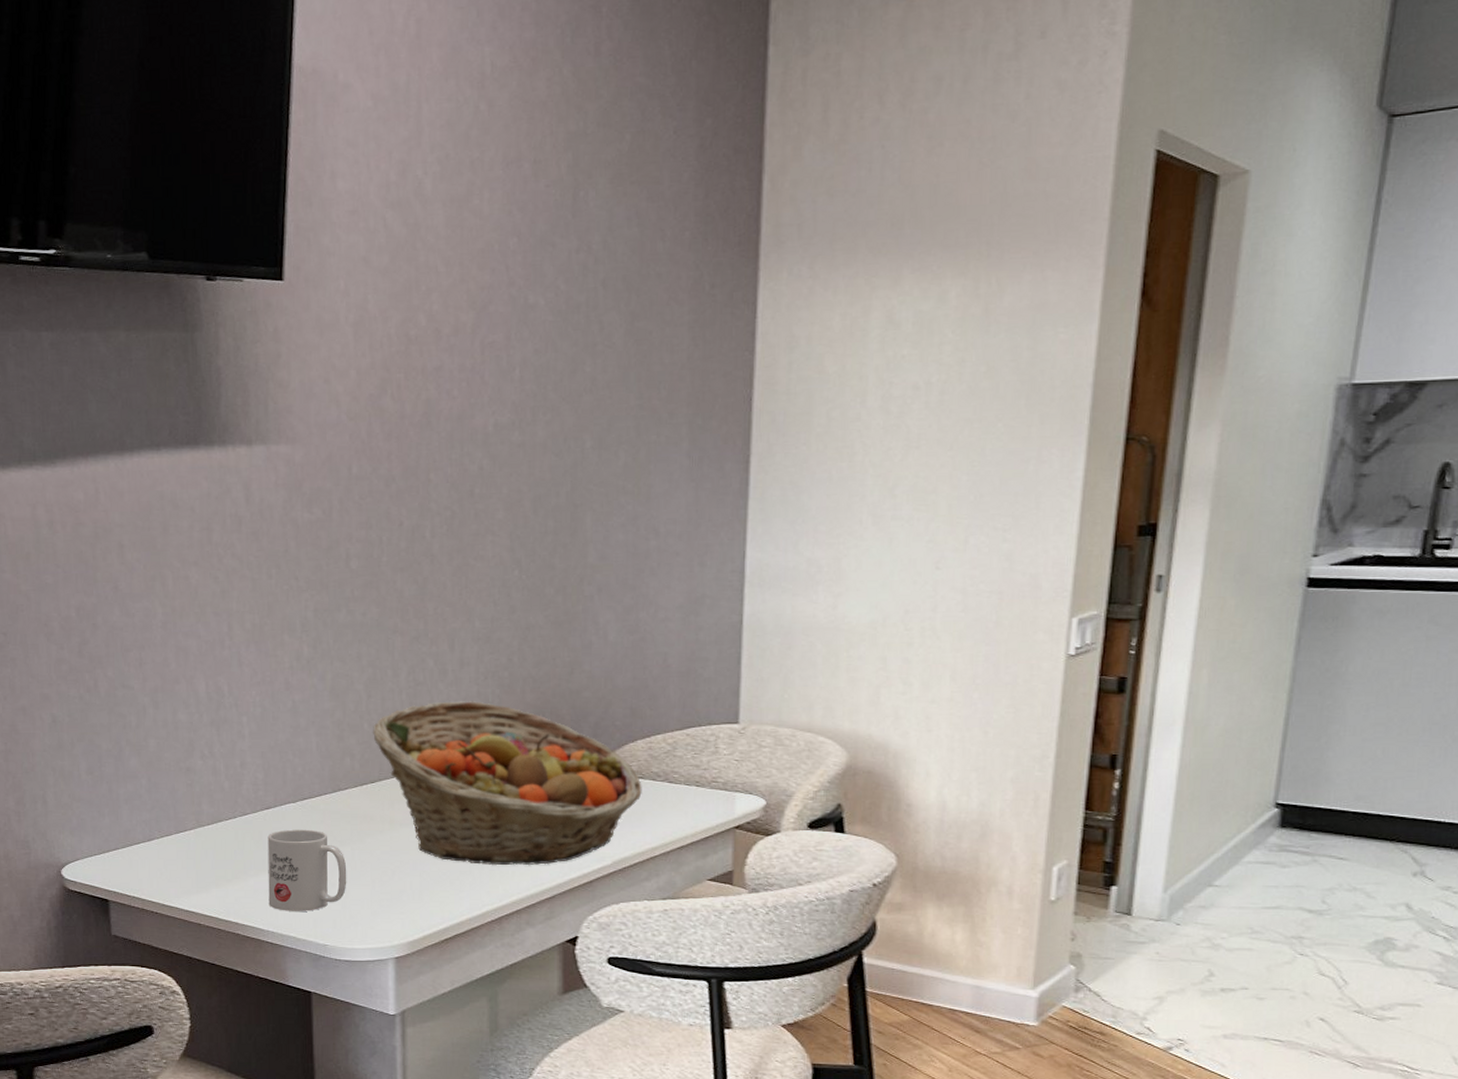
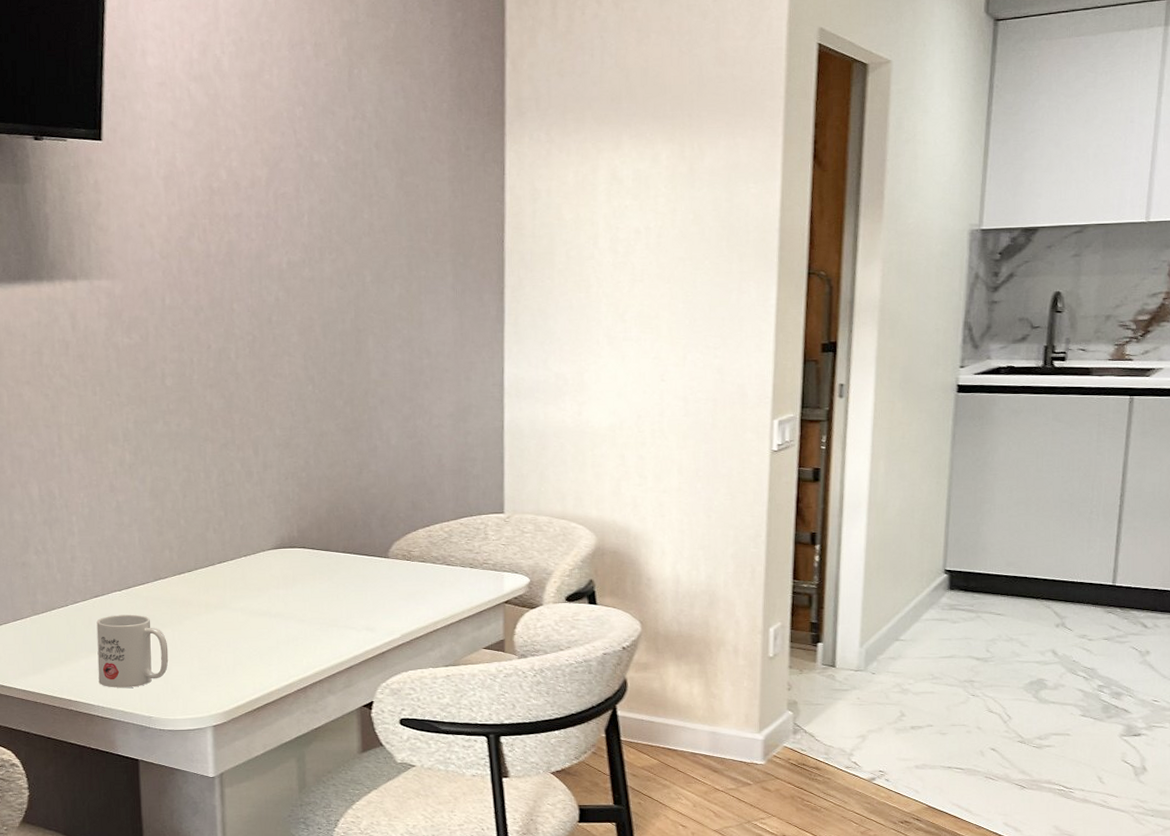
fruit basket: present [373,701,642,866] -> none [189,498,424,642]

